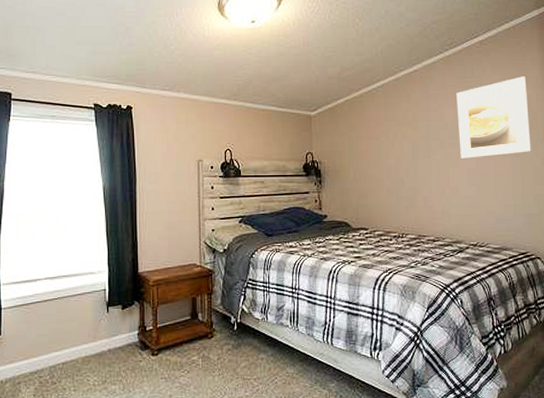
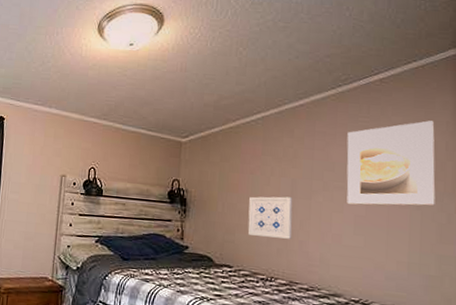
wall art: none [377,158,417,197] -> present [247,196,293,239]

